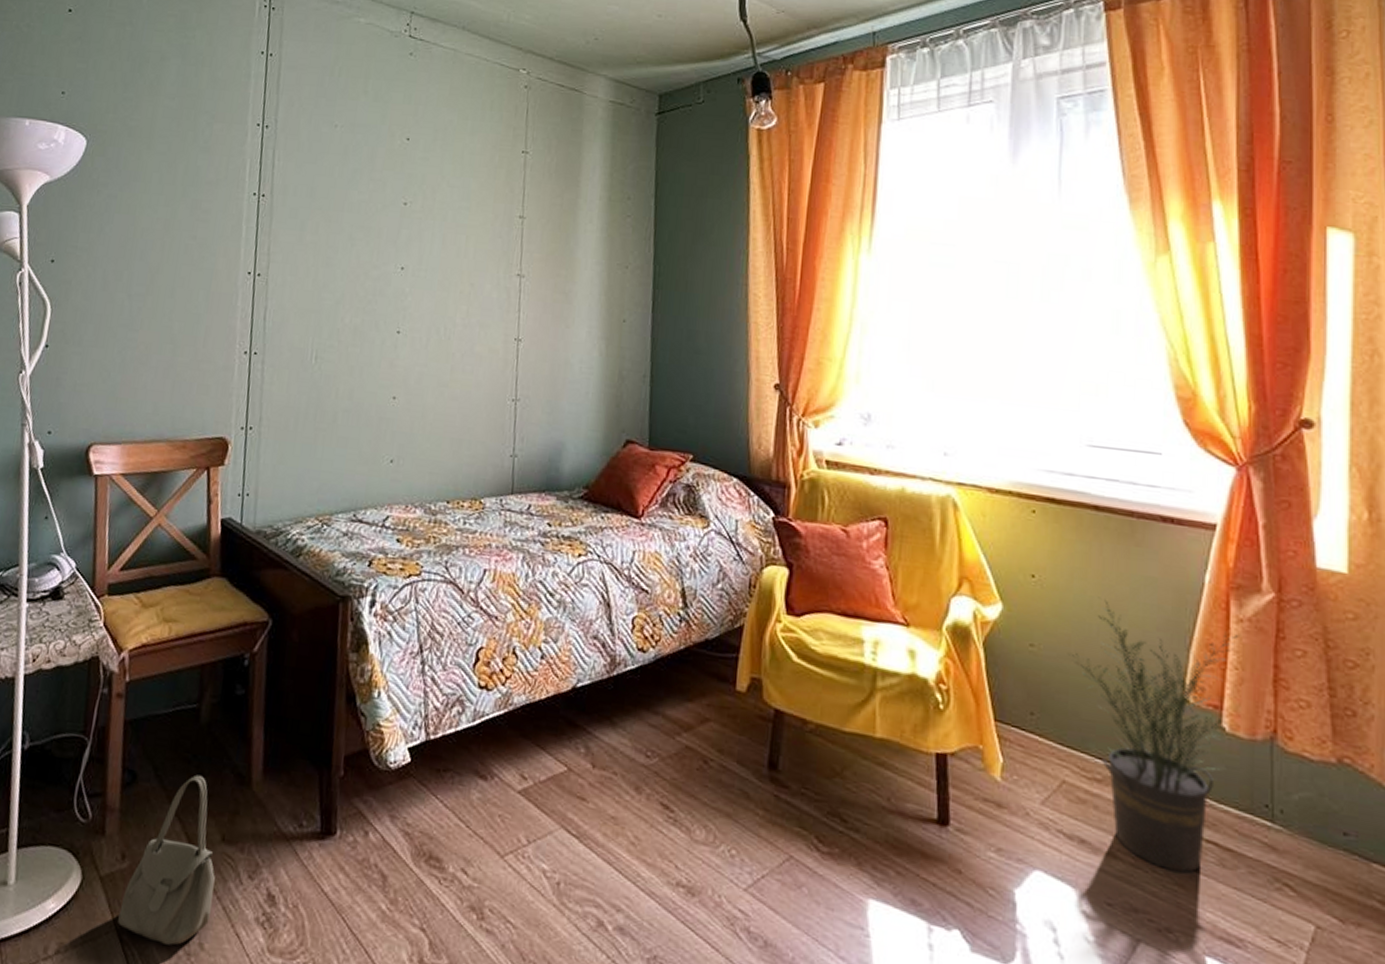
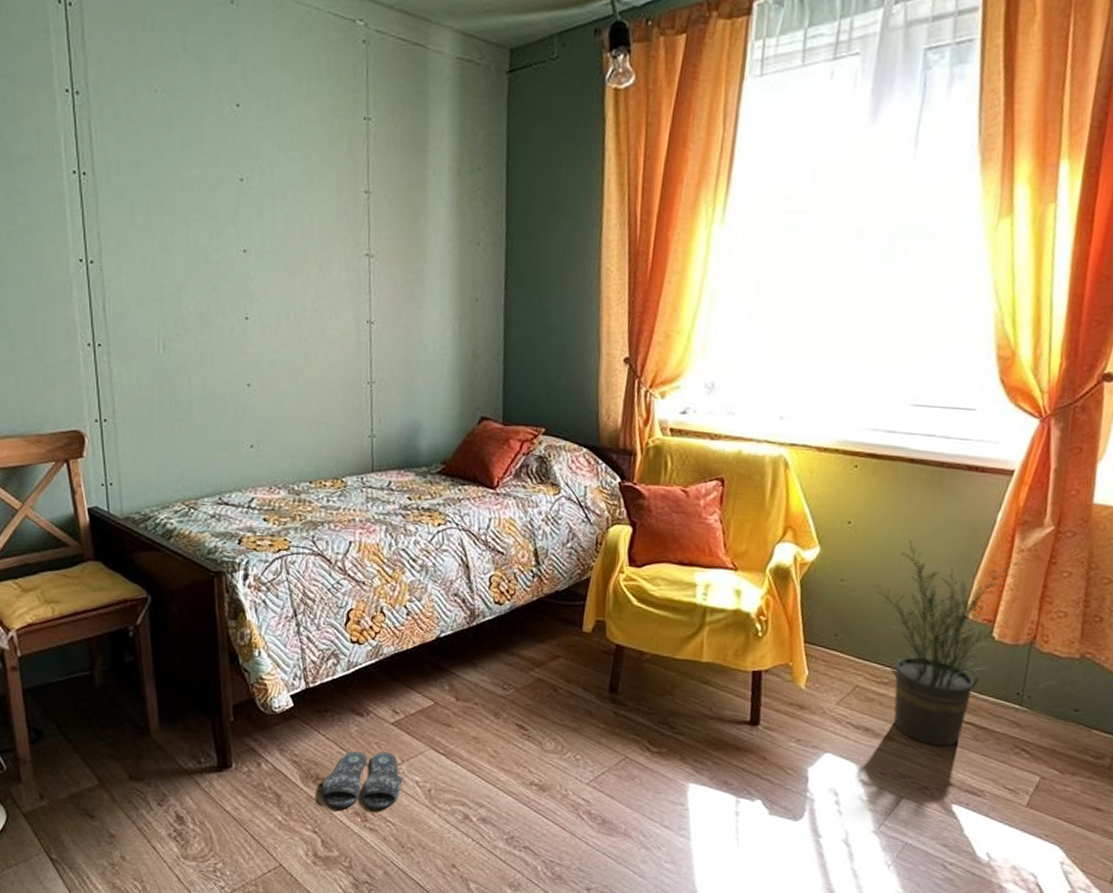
handbag: present [118,774,215,946] -> none [46,729,129,860]
slippers: none [434,824,529,907] -> present [321,751,403,811]

